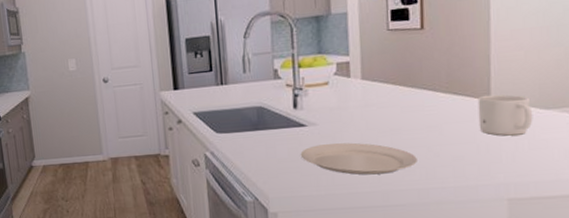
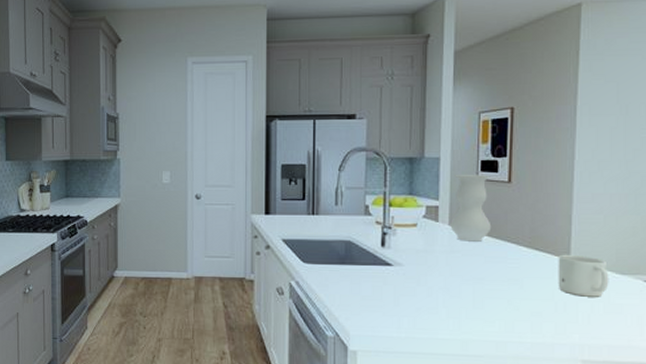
plate: present [300,142,417,175] -> none [384,285,497,322]
vase: none [362,24,406,94] -> present [450,175,492,242]

